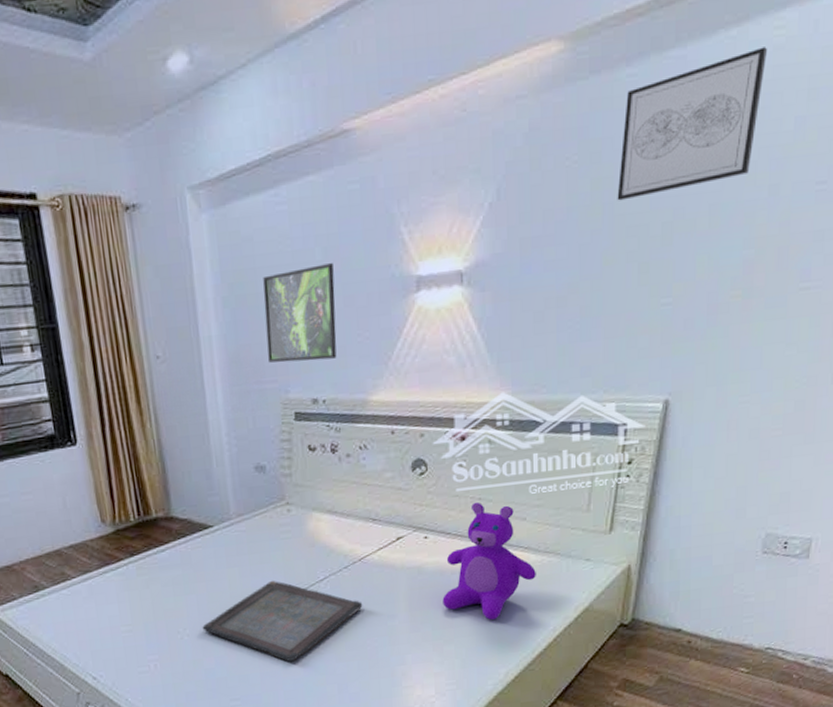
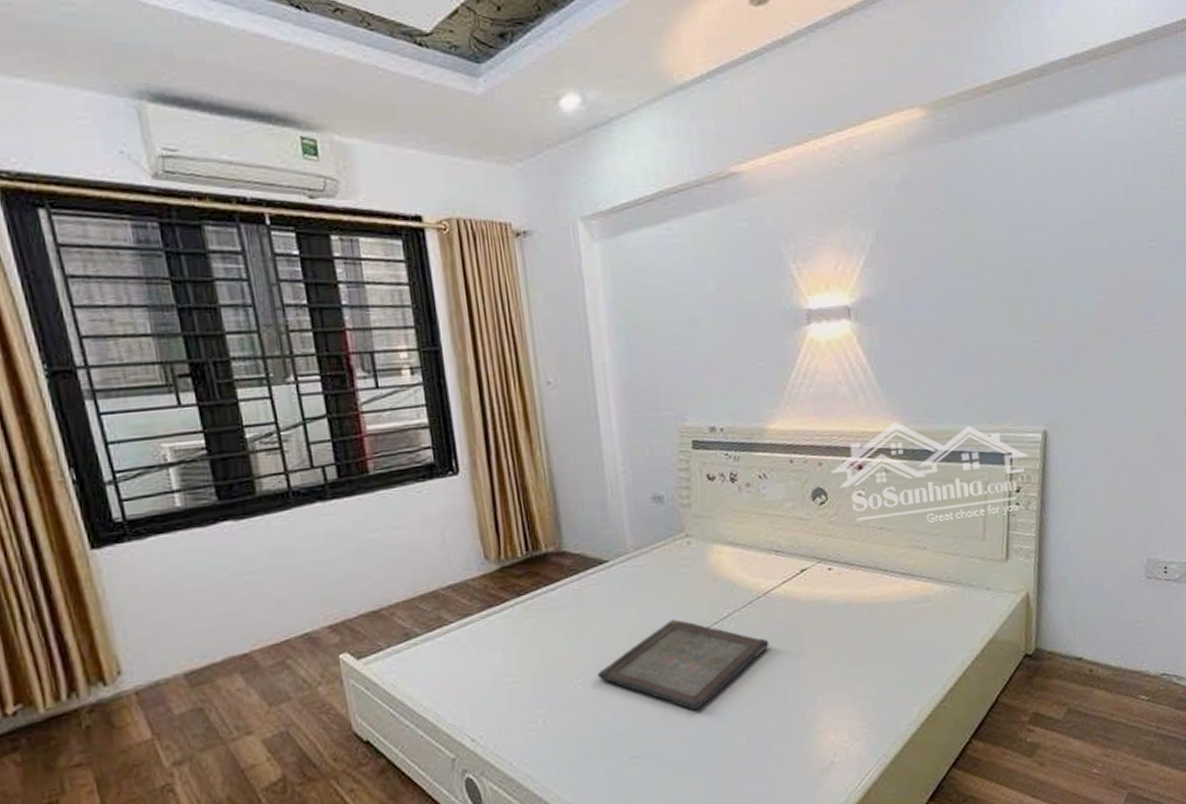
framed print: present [263,263,337,363] -> none [657,295,733,391]
teddy bear: present [442,501,536,620] -> none [850,531,941,655]
wall art: present [617,47,767,201] -> none [982,126,1095,248]

